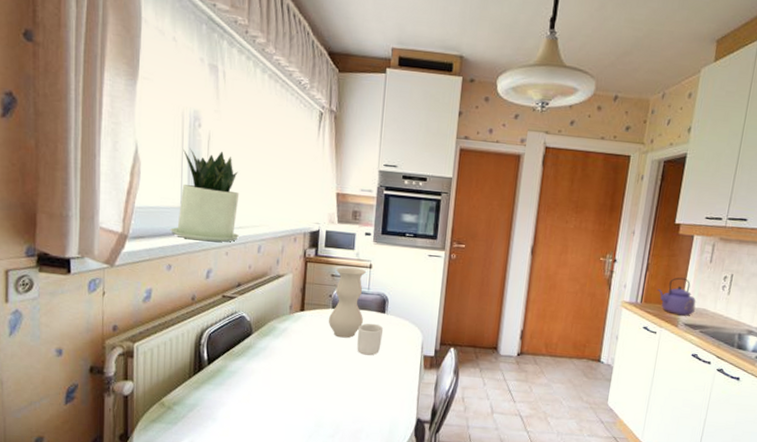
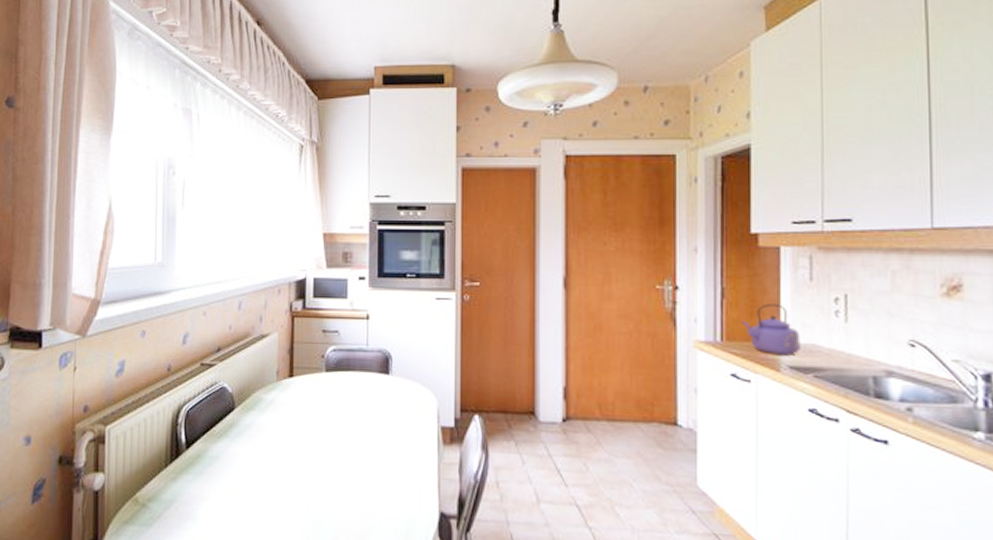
planter: present [169,148,240,242] -> none [143,199,218,301]
vase: present [329,267,367,338] -> none [323,320,364,409]
mug: present [357,323,383,356] -> none [358,388,388,430]

